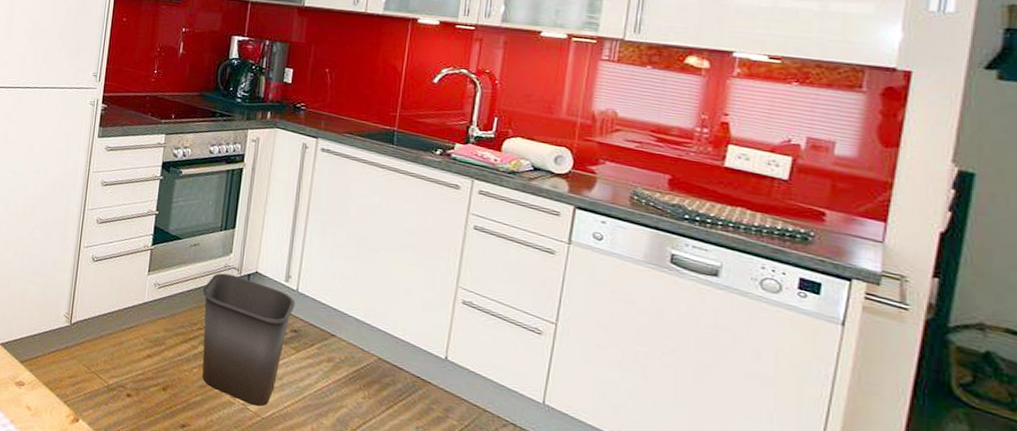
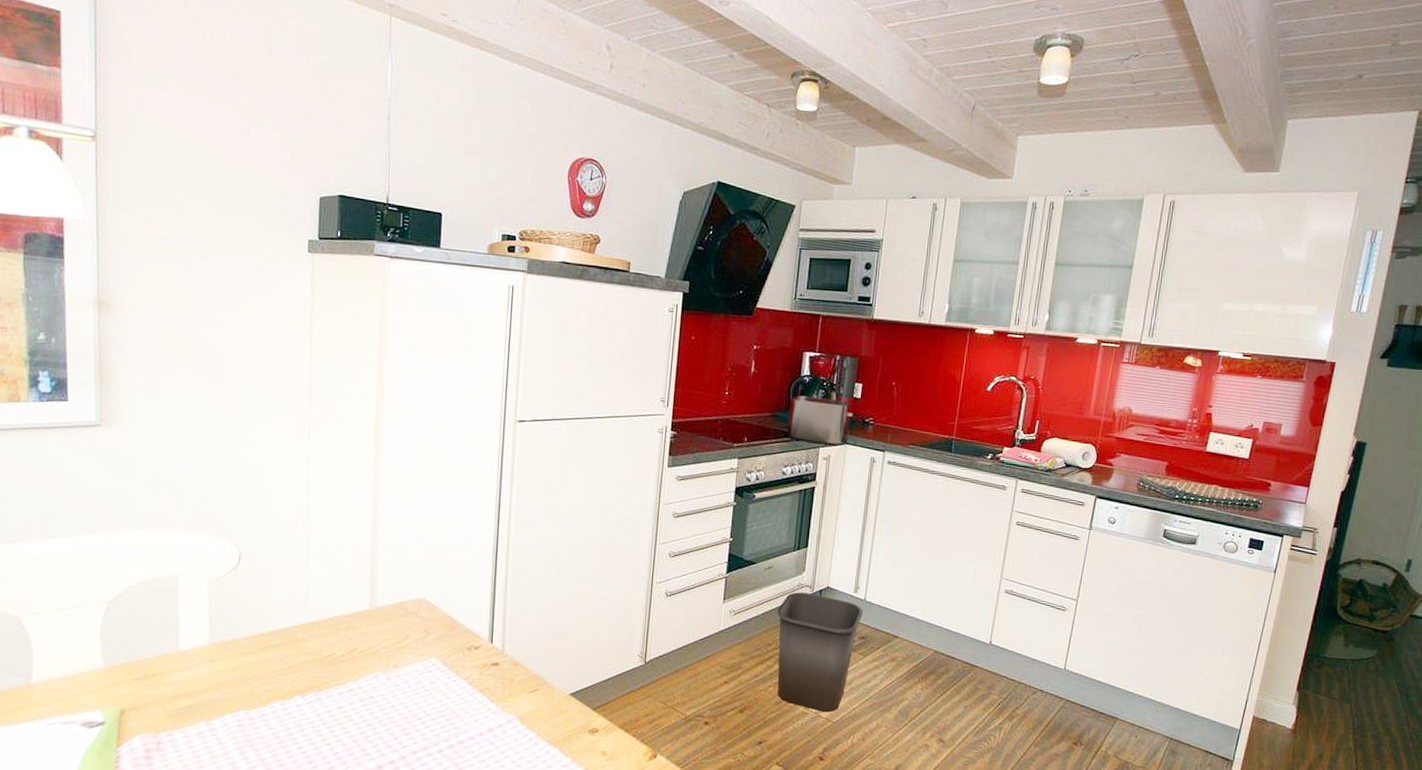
toaster: none [214,77,284,130] -> present [786,395,853,446]

